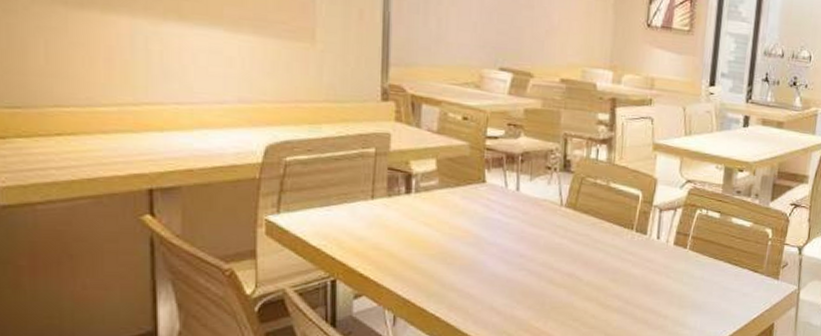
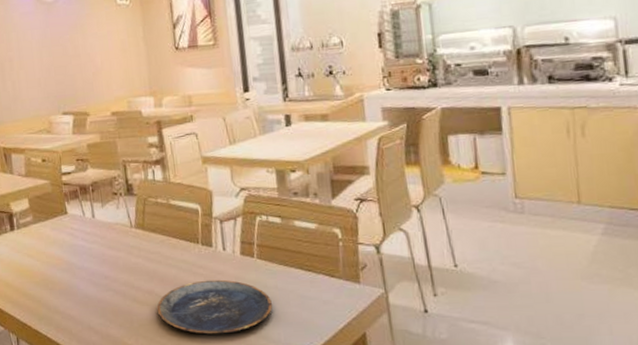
plate: none [574,266,695,320] -> present [157,279,273,335]

